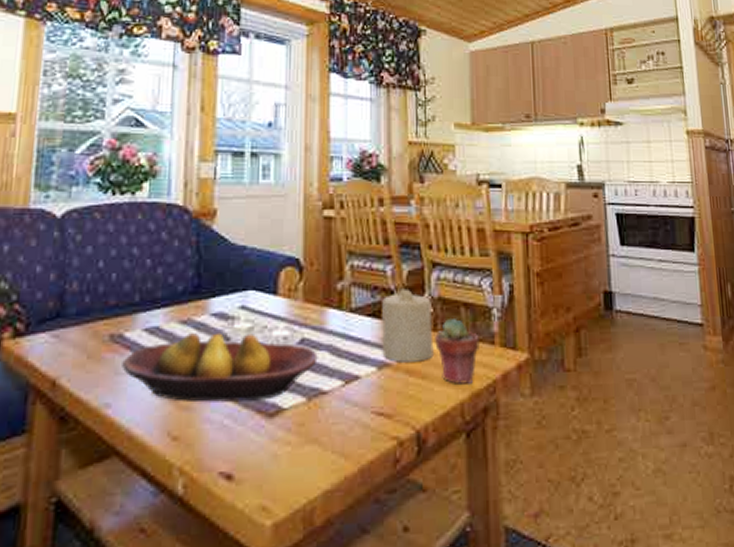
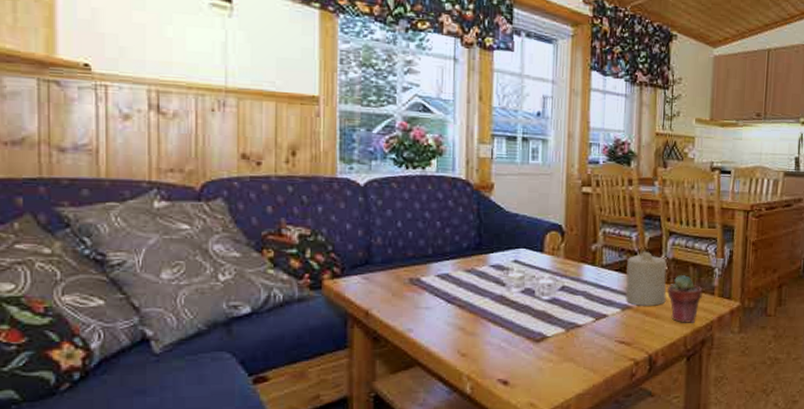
fruit bowl: present [122,333,318,402] -> none [420,279,575,330]

